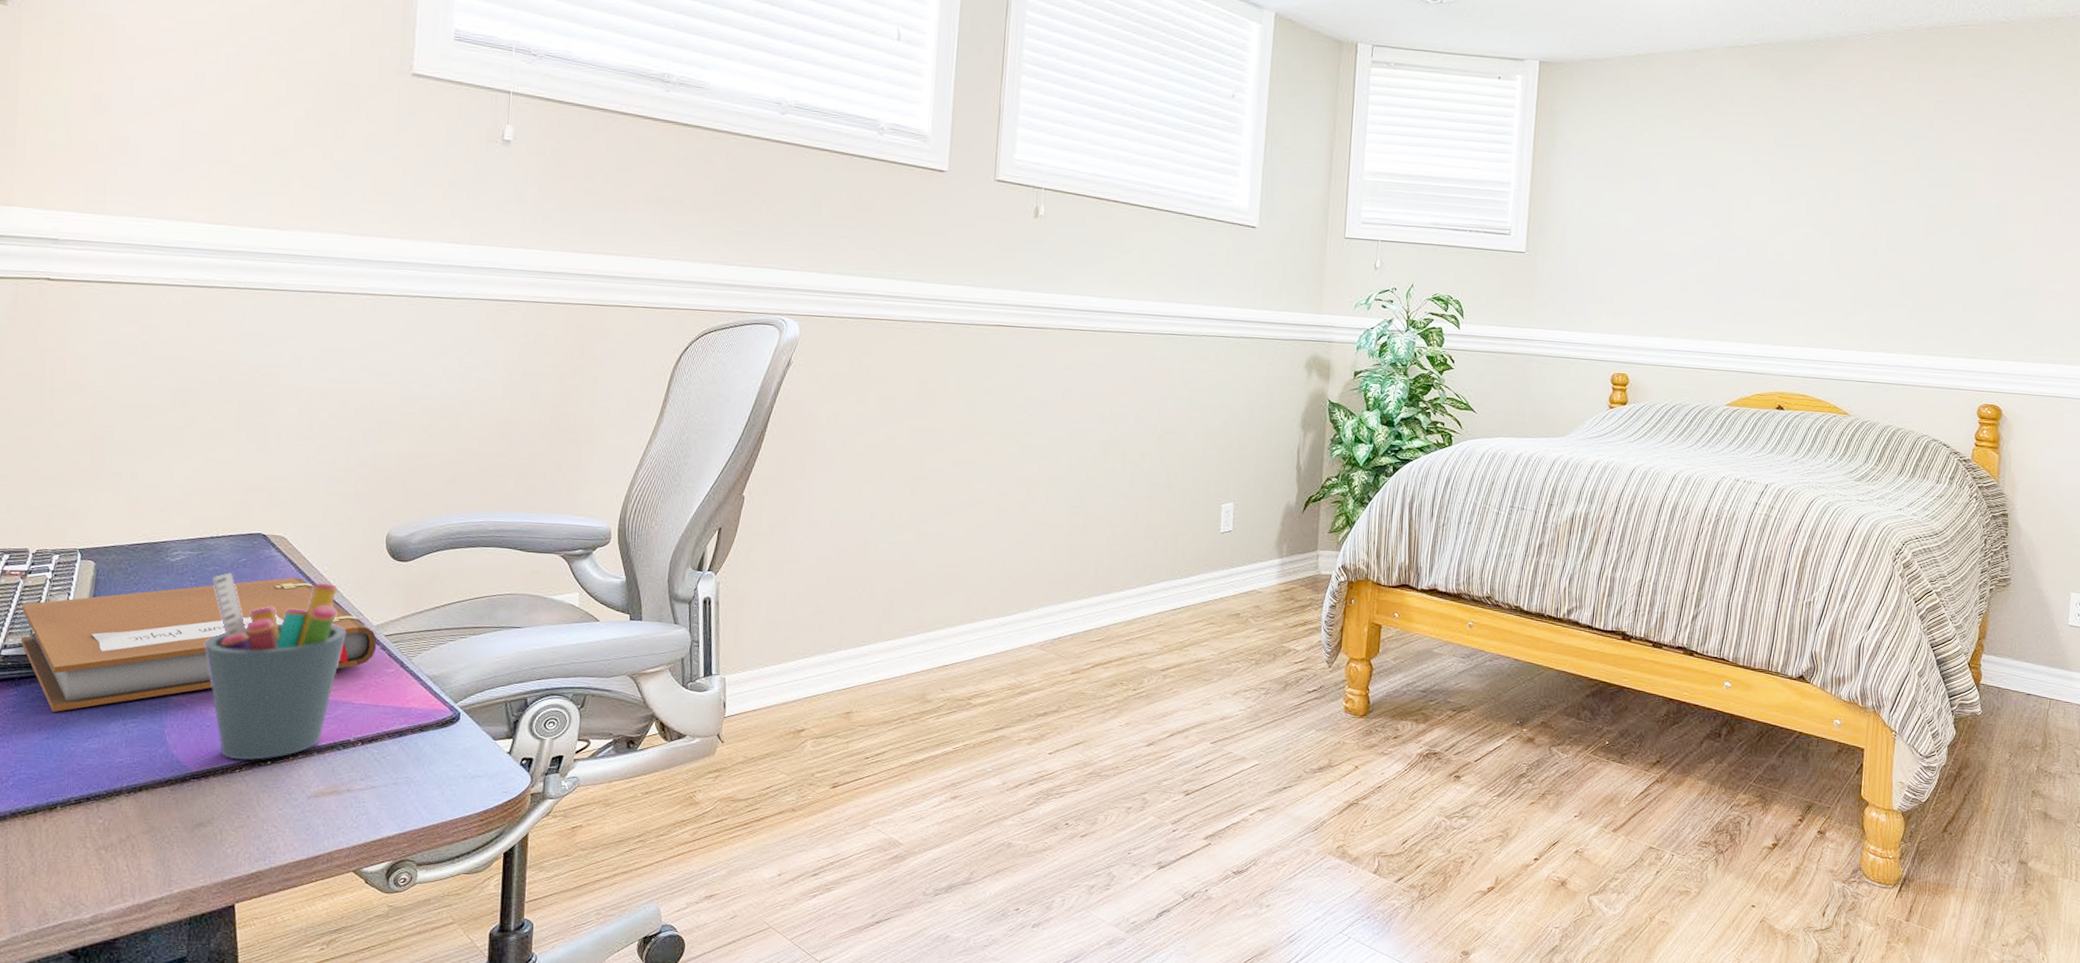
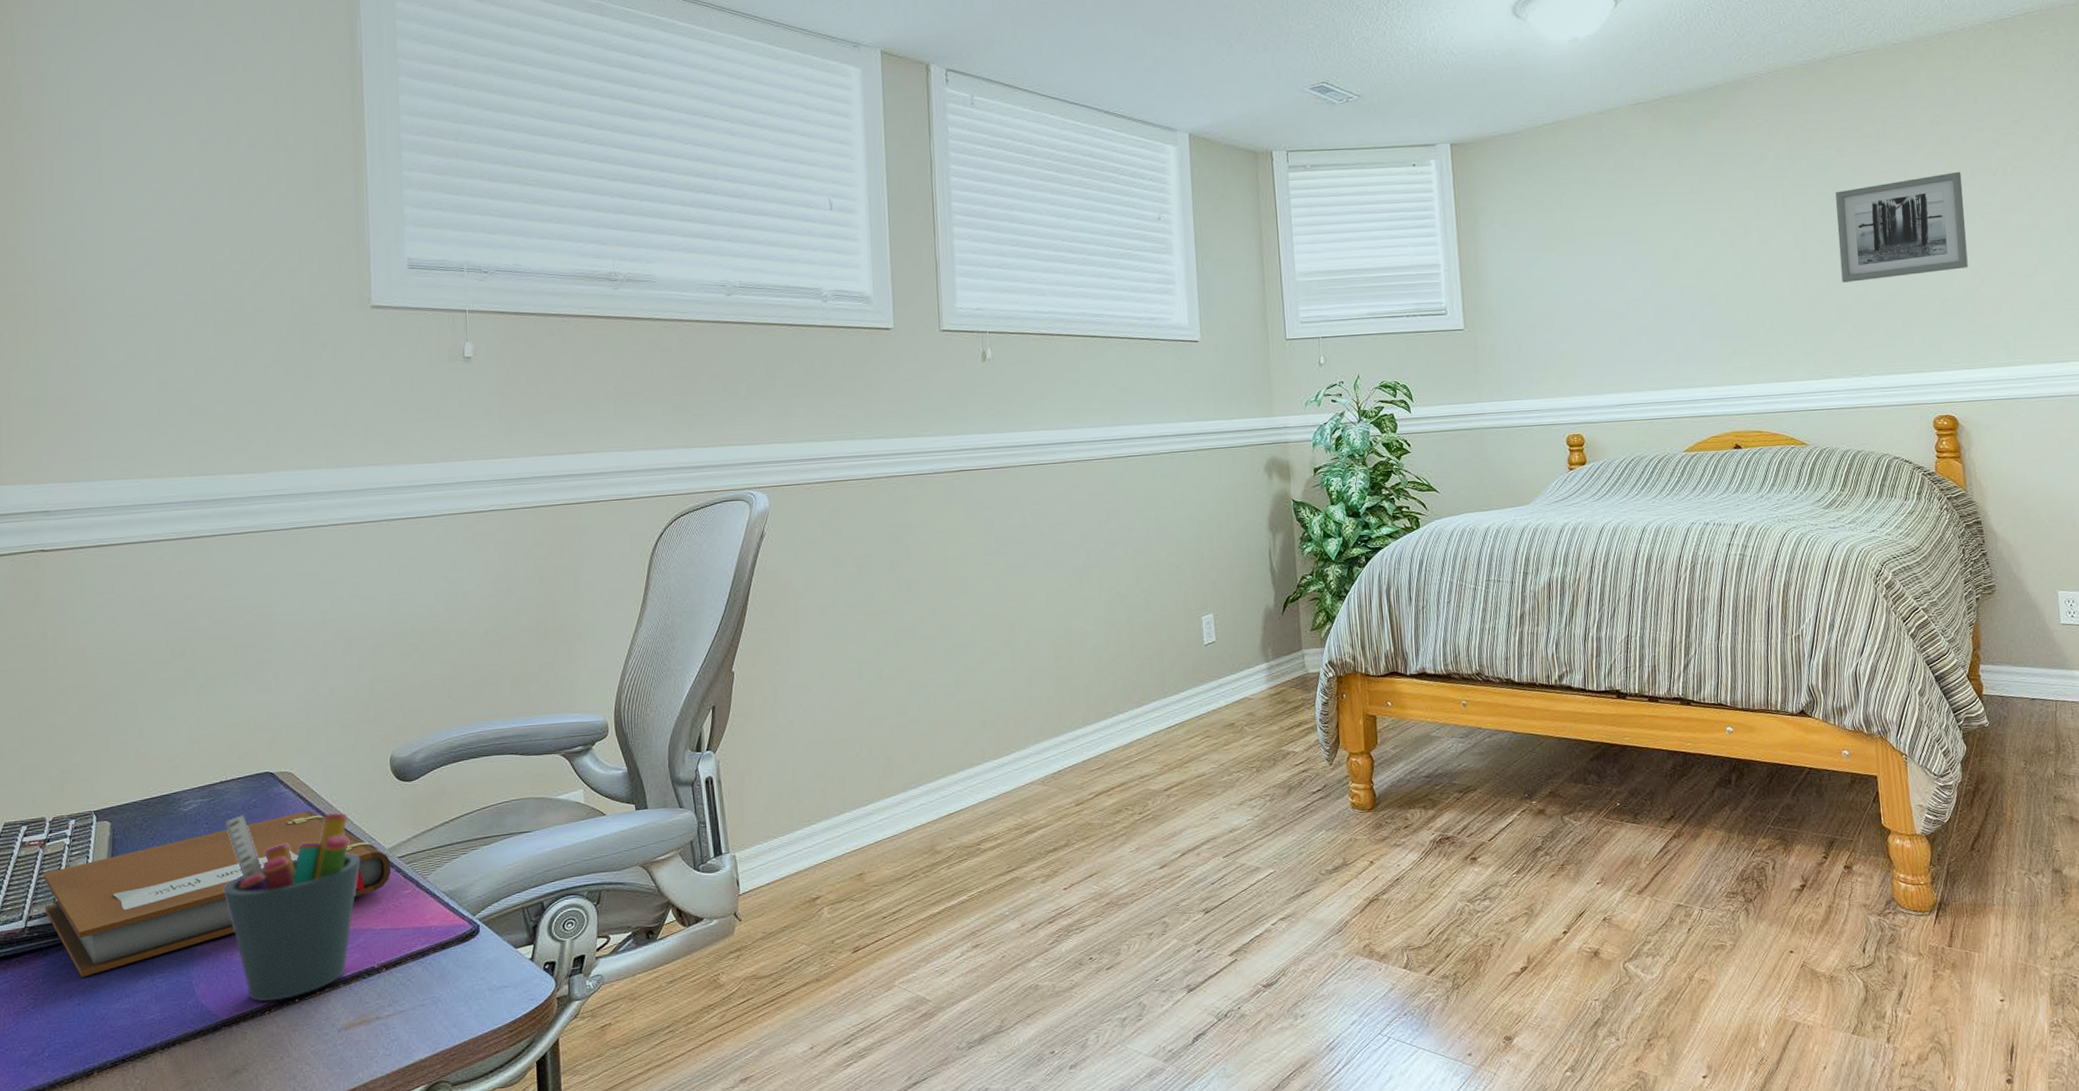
wall art: none [1910,161,2048,260] -> present [1835,171,1968,283]

